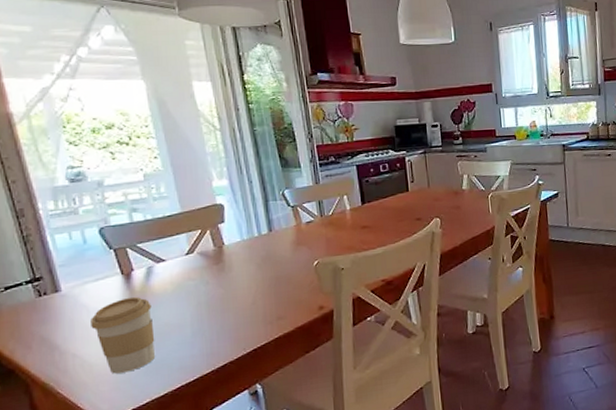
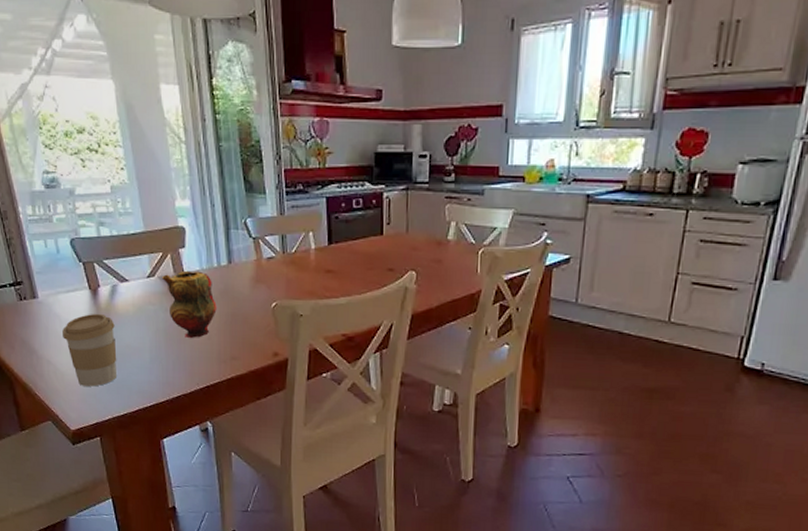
teapot: none [200,242,260,306] -> present [161,270,217,338]

